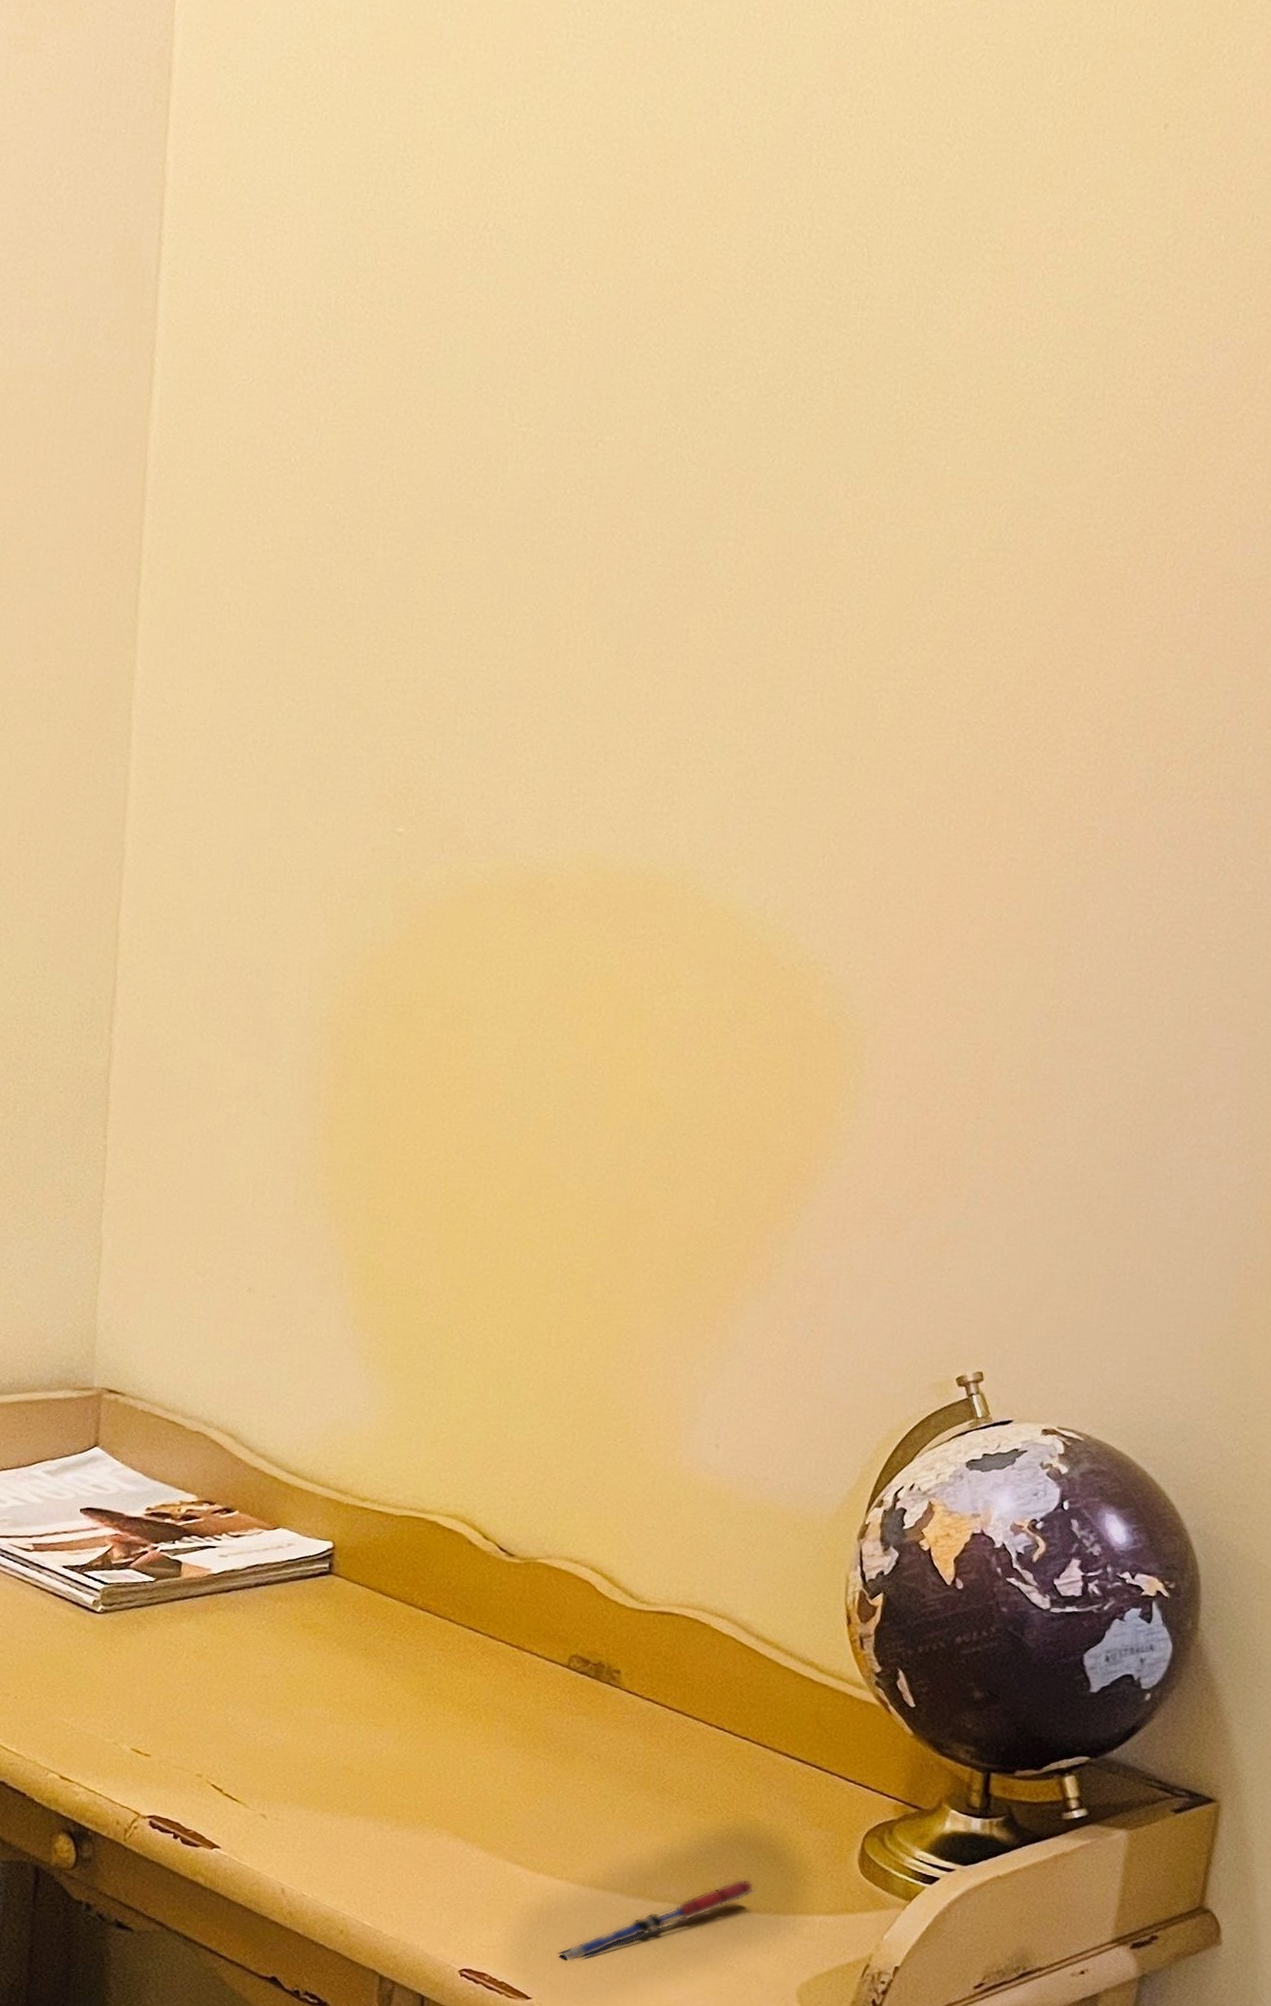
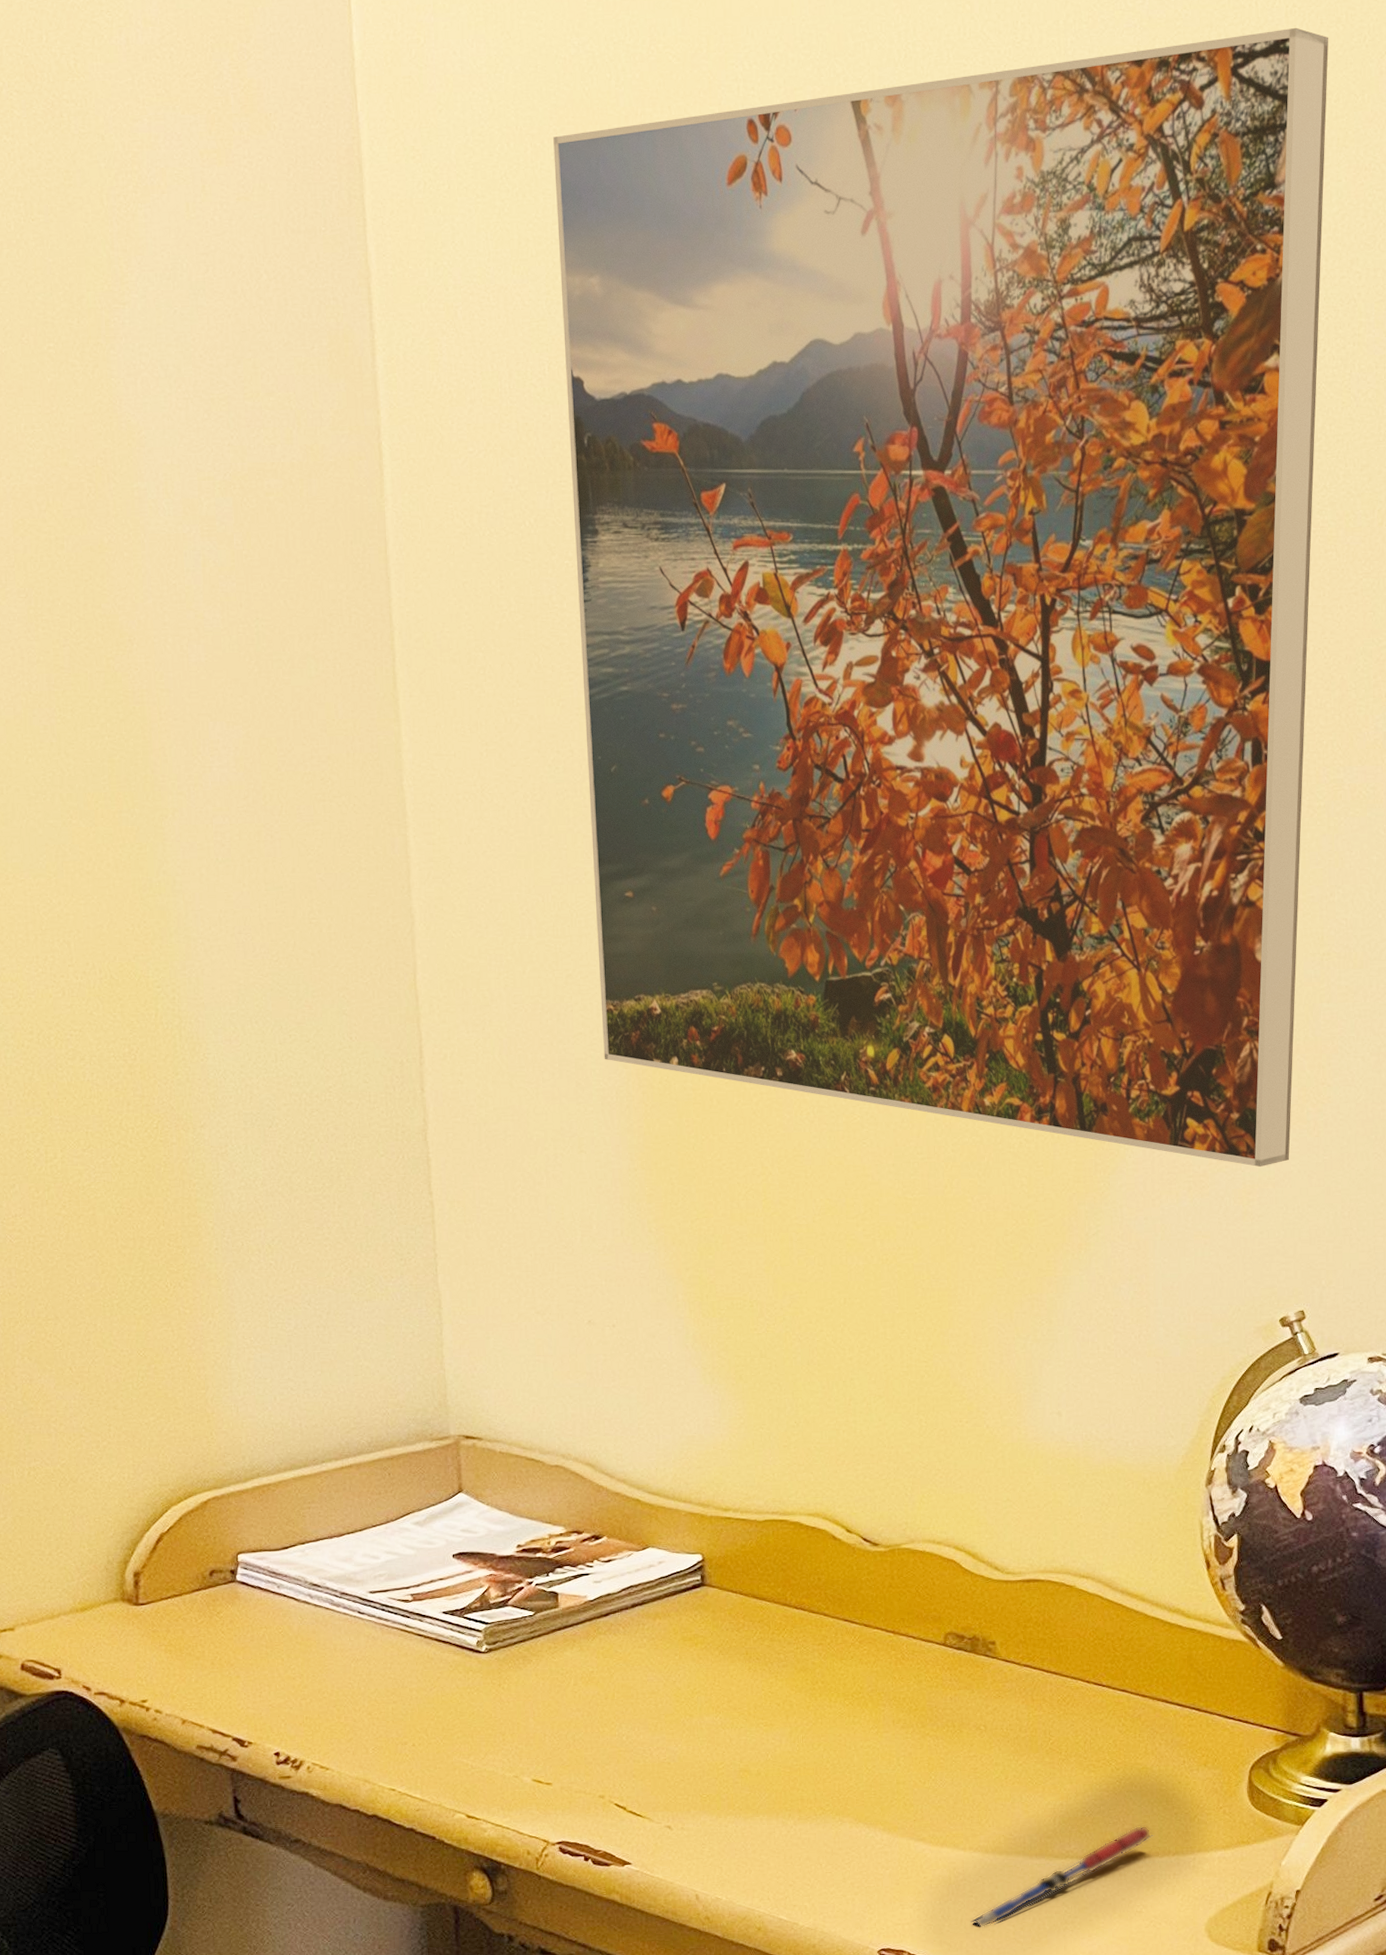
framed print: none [299,37,1187,1219] -> present [553,27,1329,1168]

